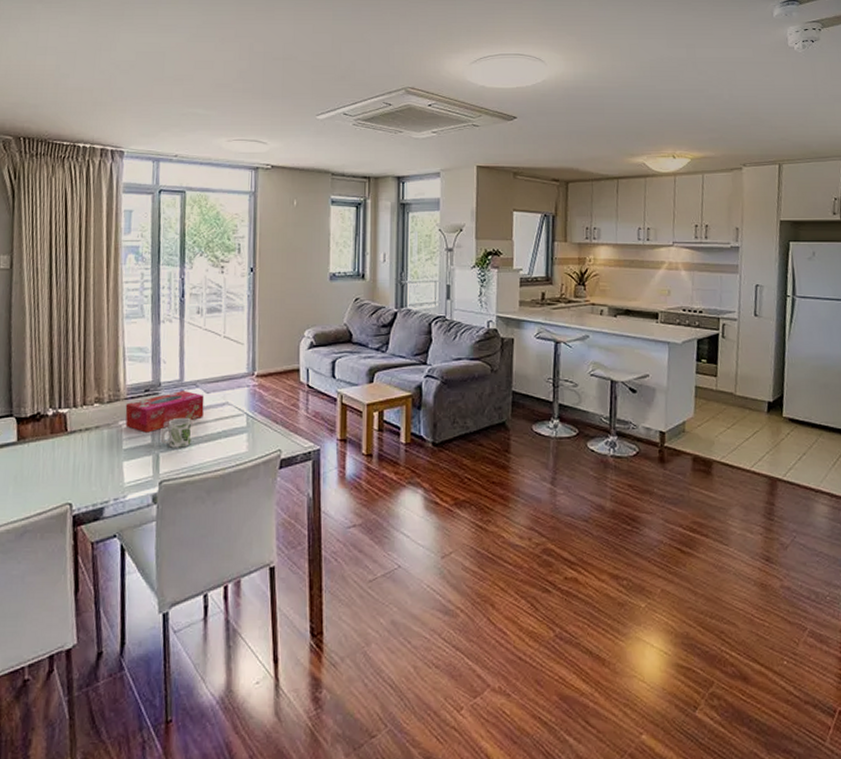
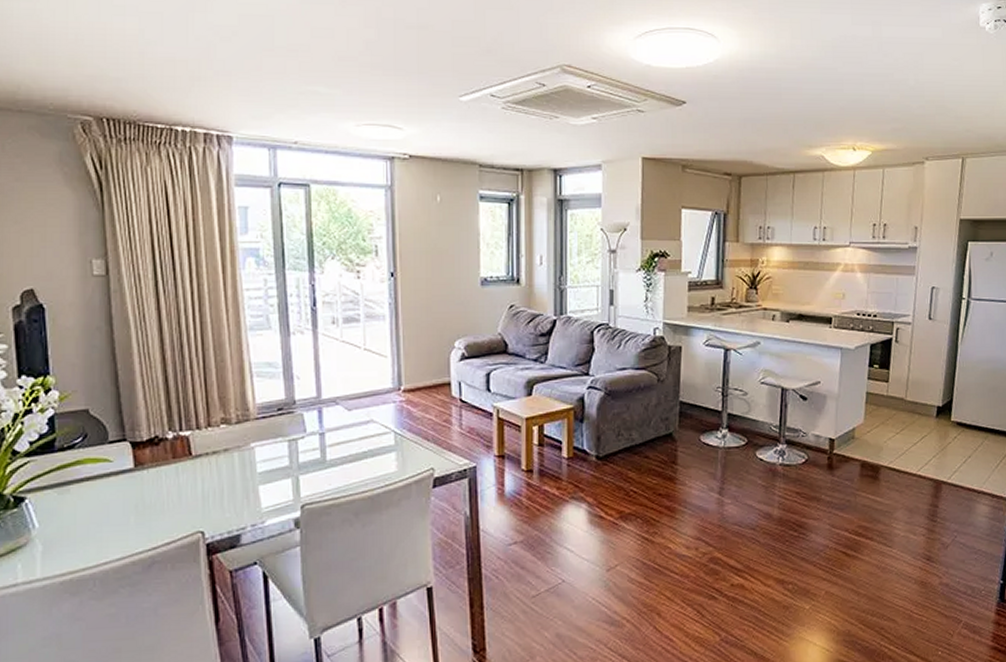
tissue box: present [125,390,204,433] -> none [257,407,346,455]
mug: present [160,417,192,448] -> none [299,437,334,470]

